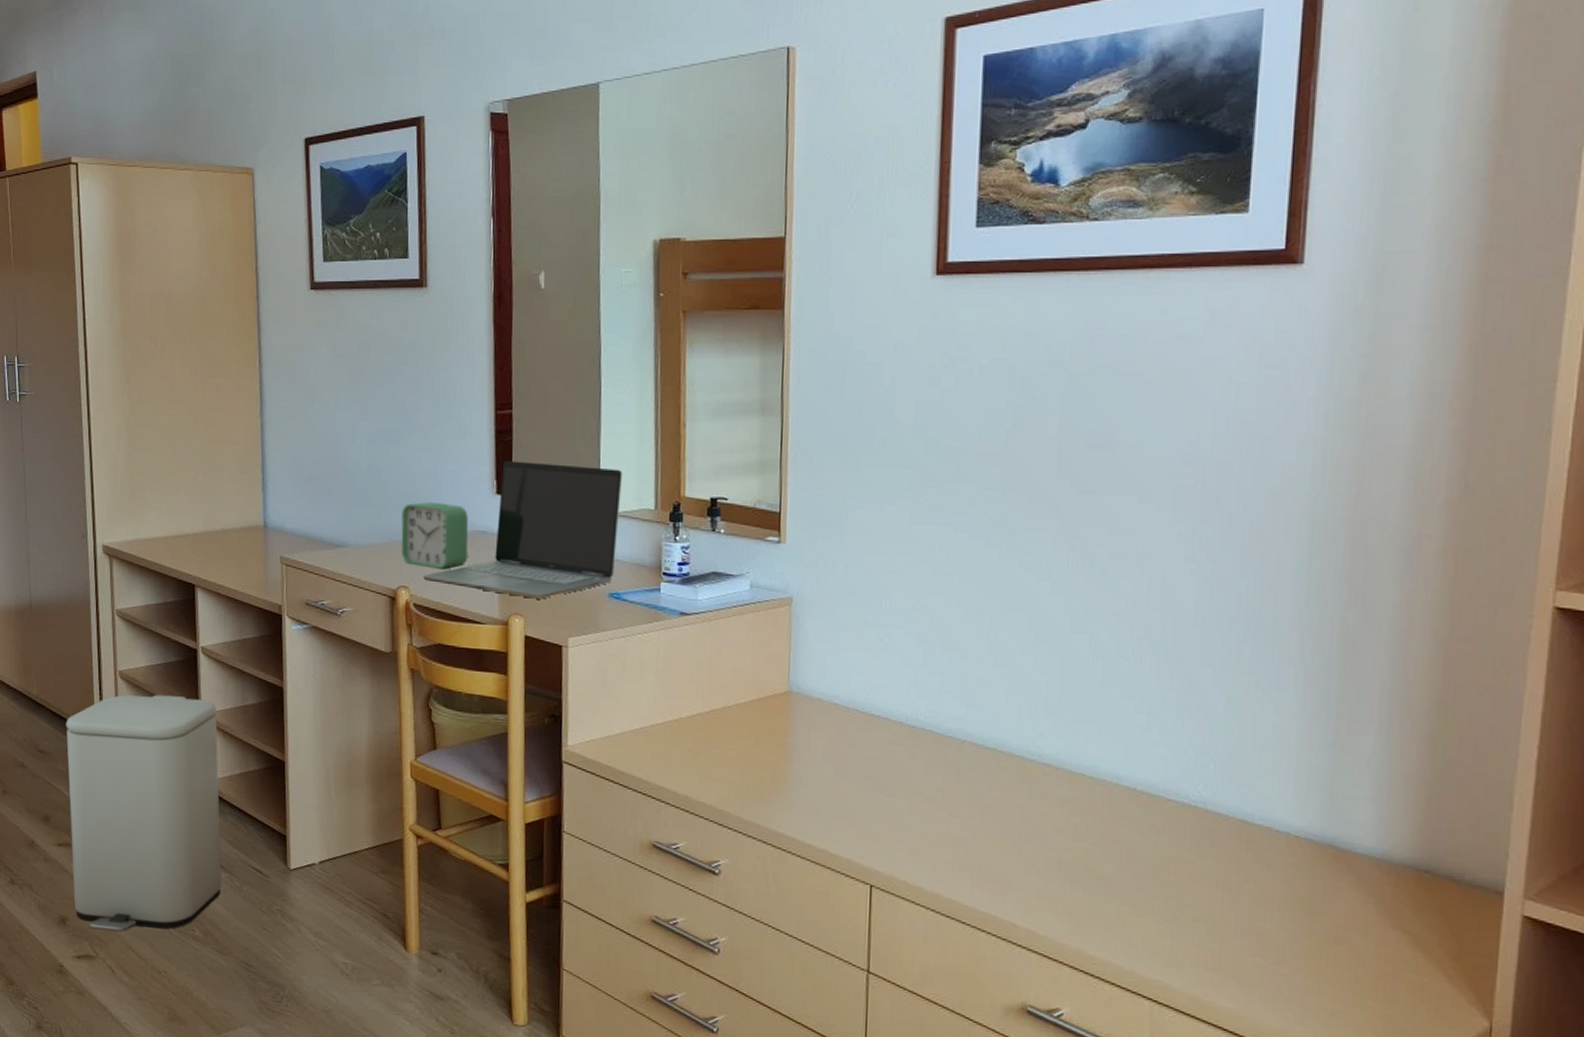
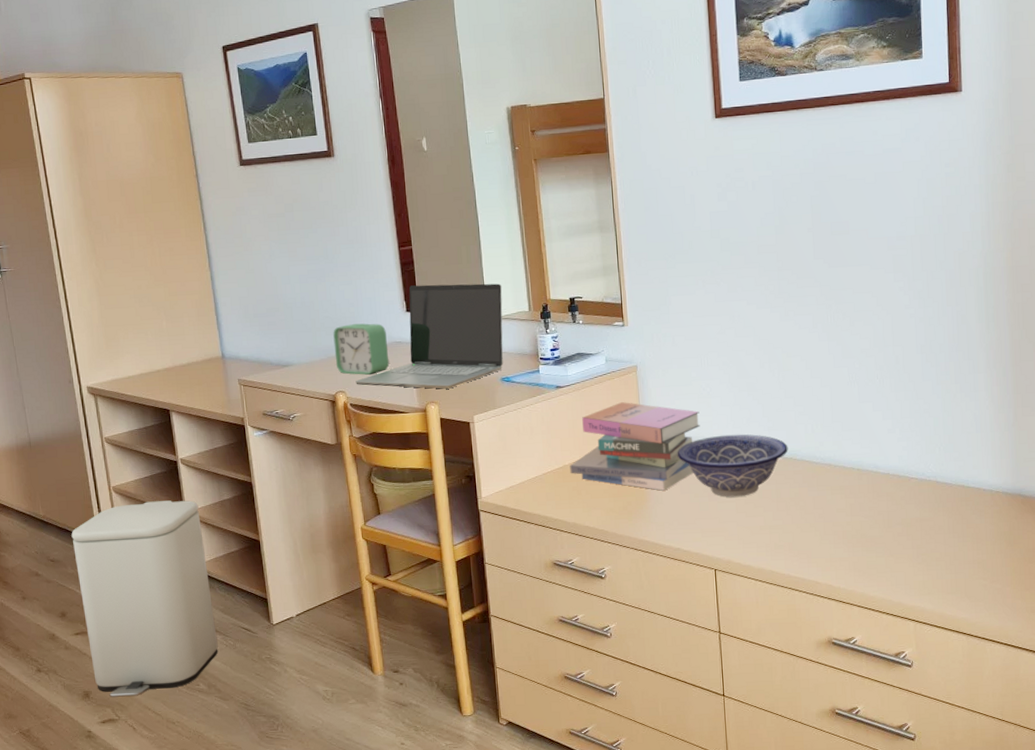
books: none [687,644,872,770] -> present [570,402,700,491]
decorative bowl: none [834,705,992,792] -> present [677,434,788,497]

